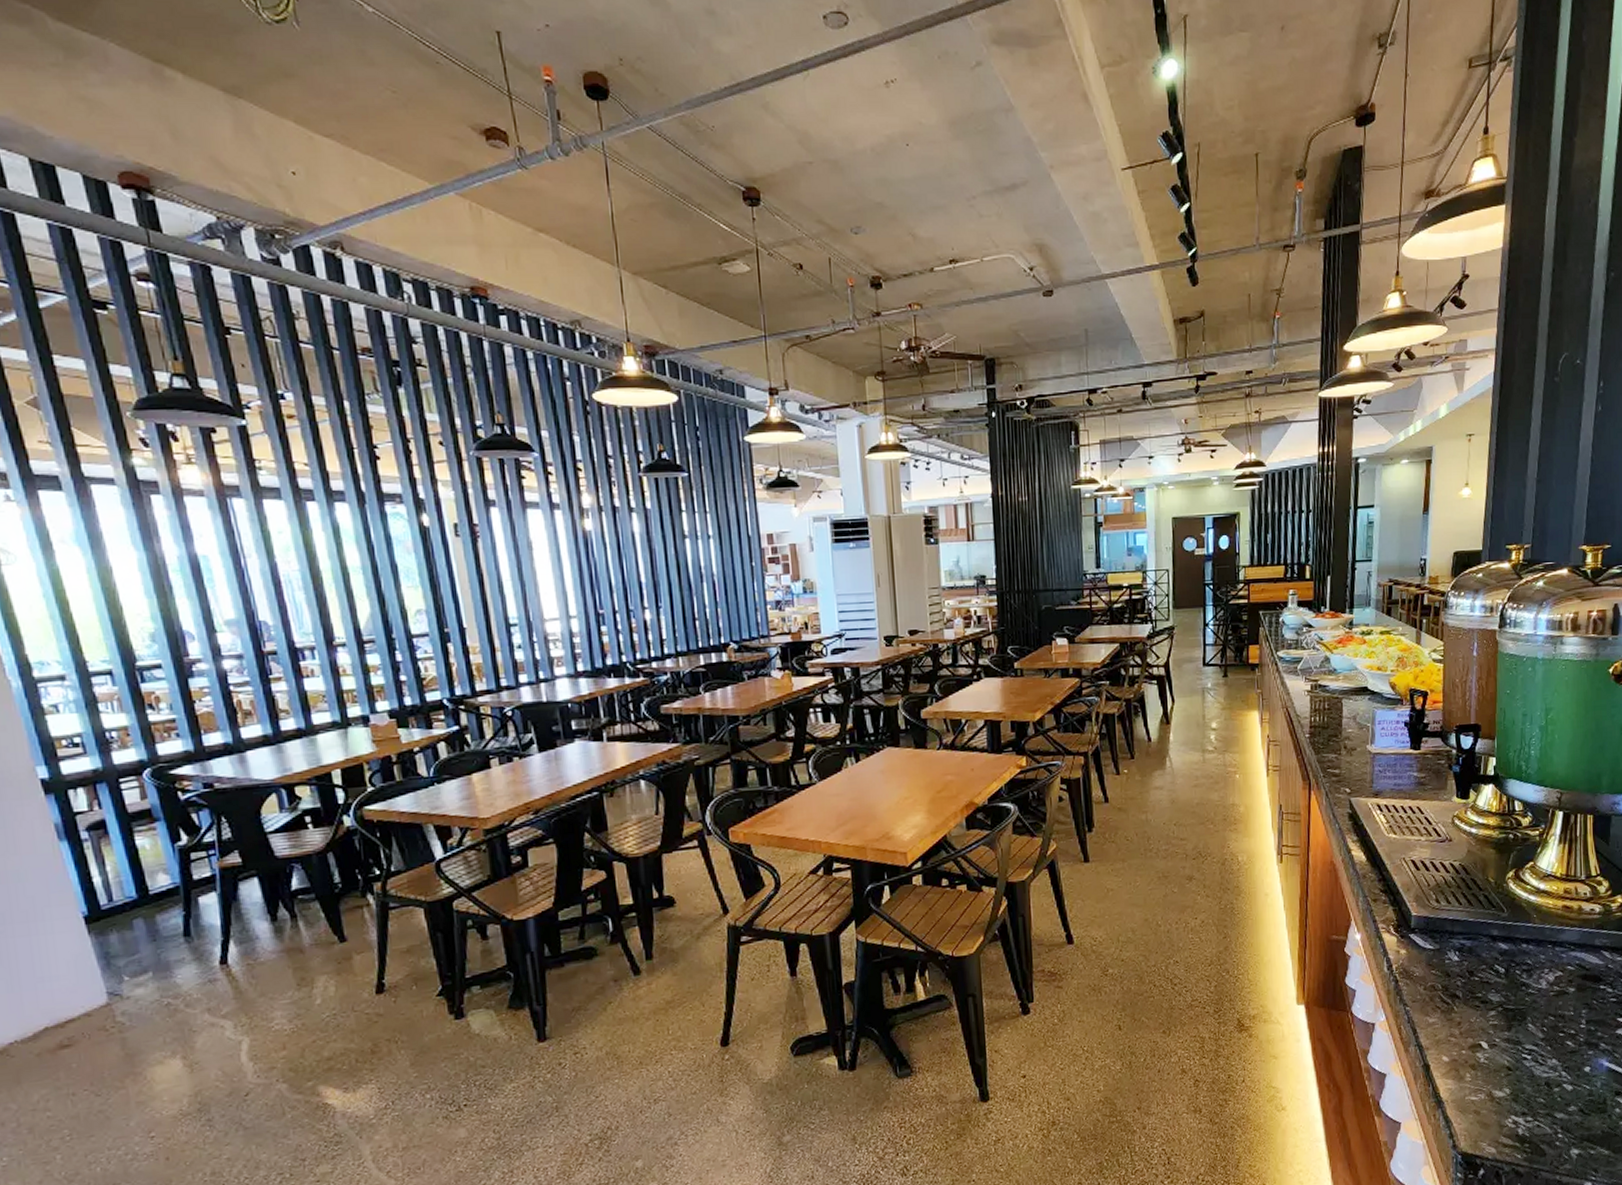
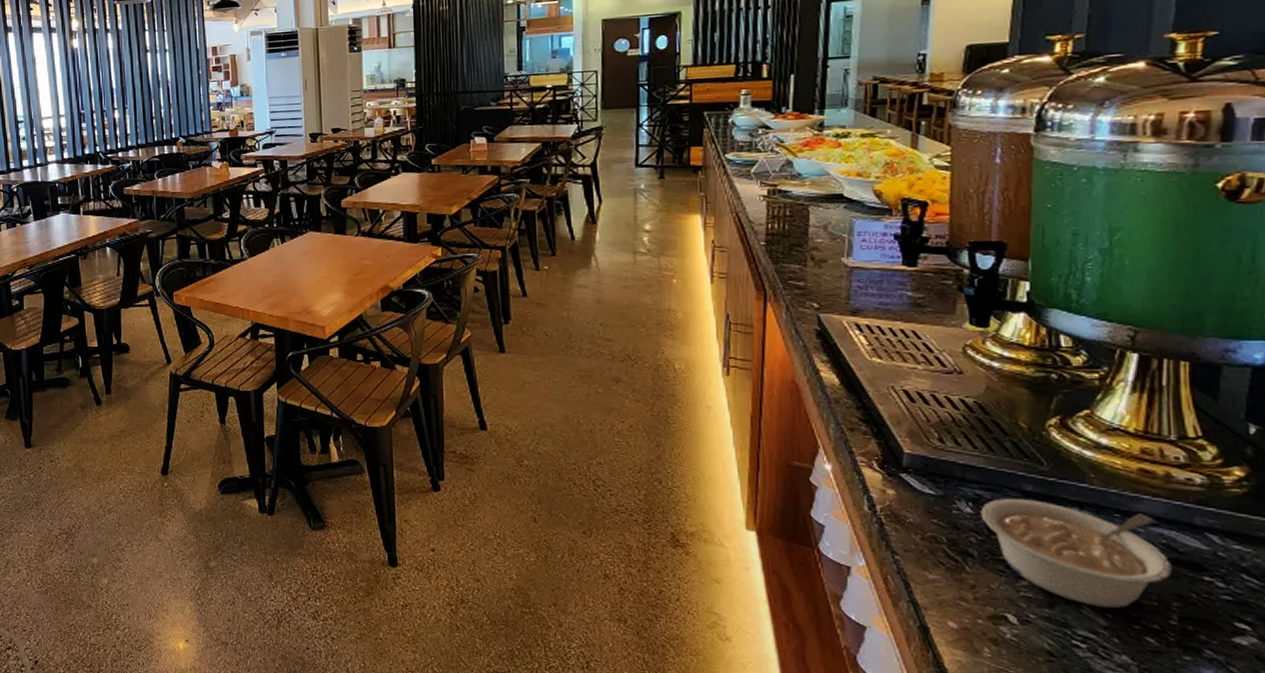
legume: none [1464,942,1582,1024] -> present [980,499,1172,608]

